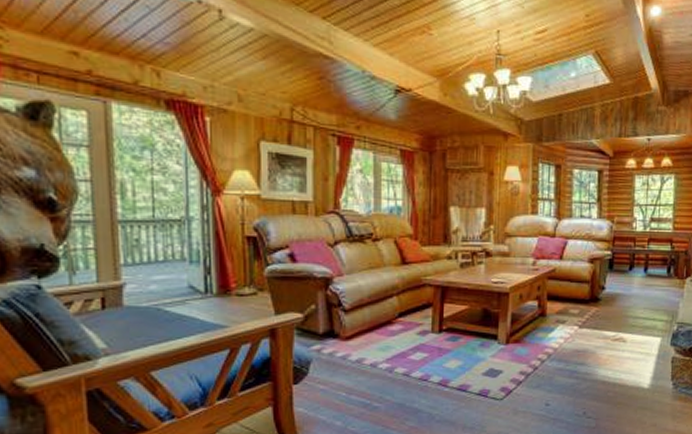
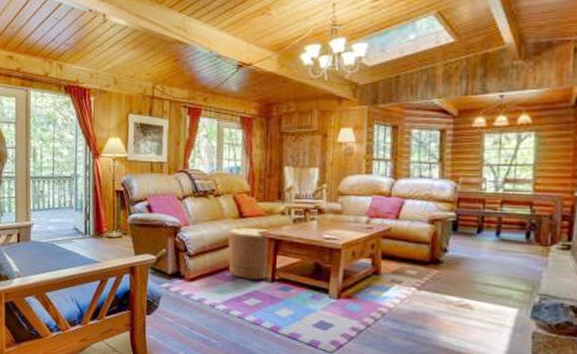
woven basket: none [389,275,436,332] -> present [228,228,269,280]

